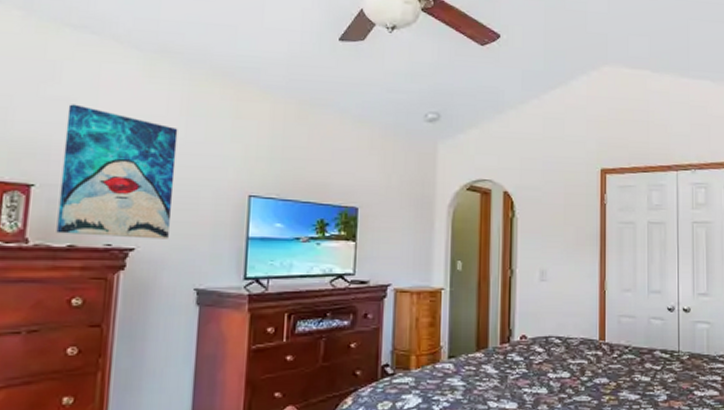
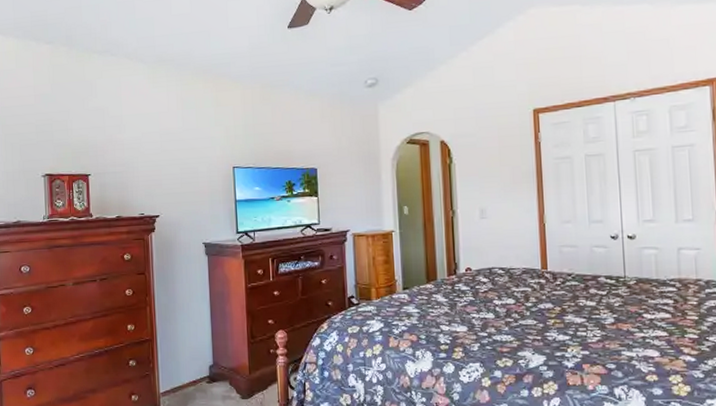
wall art: present [56,104,178,239] -> none [104,111,181,208]

